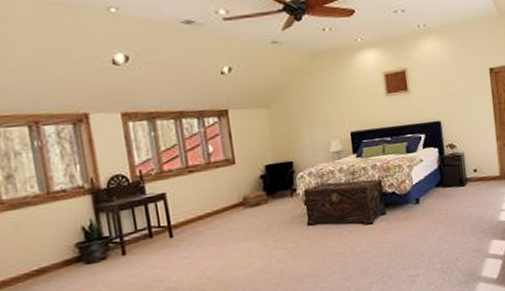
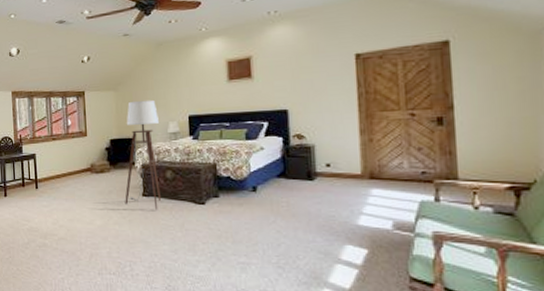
floor lamp: none [282,116,329,239] -> present [125,99,162,210]

